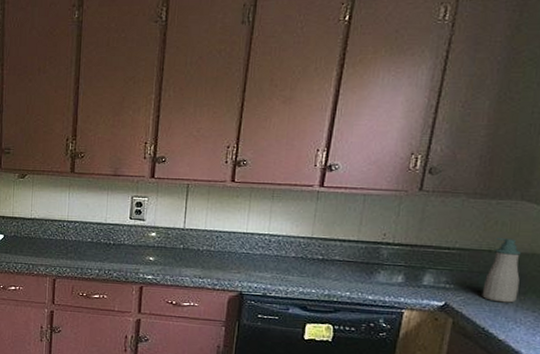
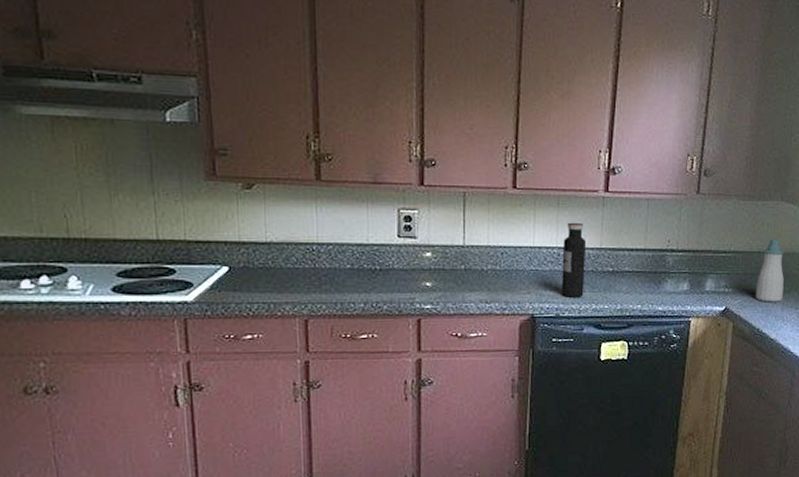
water bottle: none [269,213,298,280] -> present [561,222,587,297]

